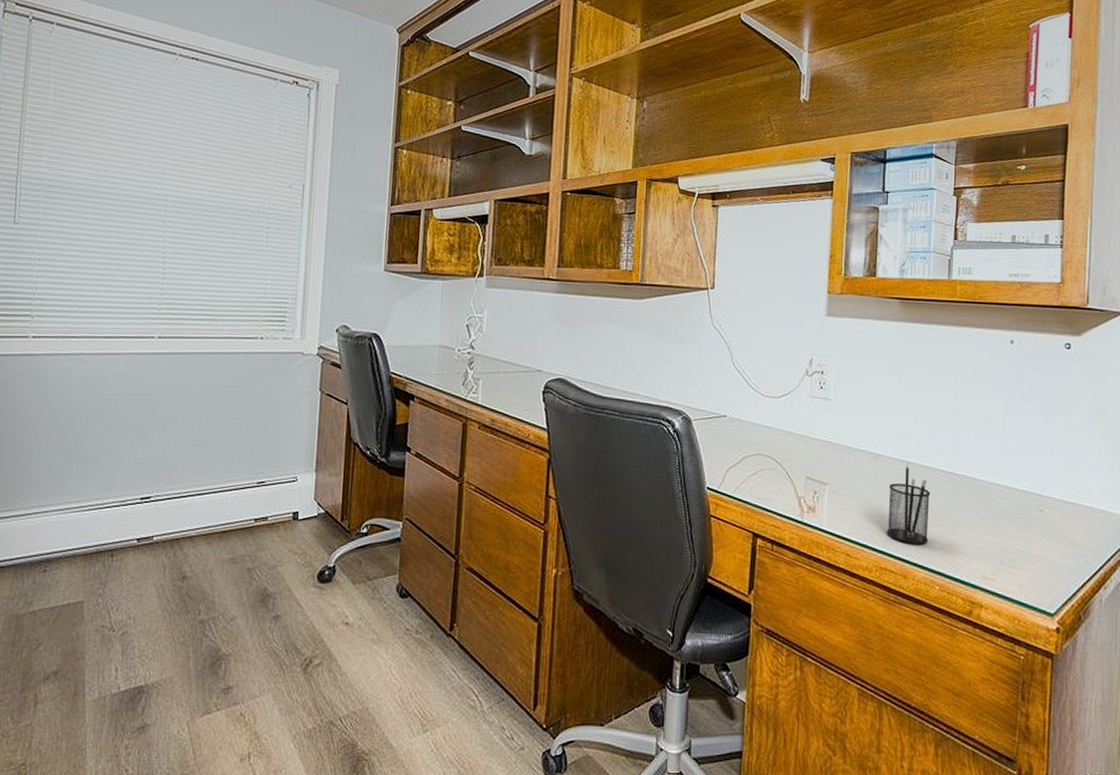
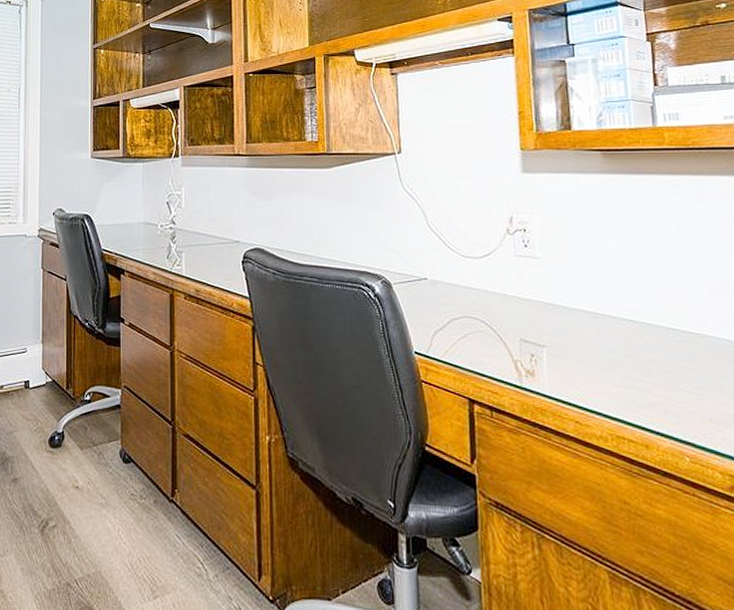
pencil holder: present [887,463,931,545] -> none [615,322,669,411]

